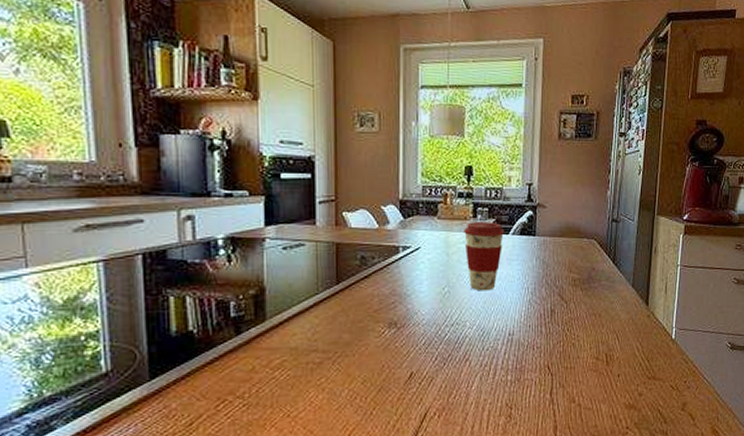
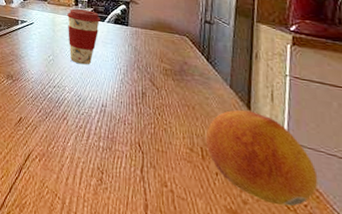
fruit: none [610,306,695,389] -> present [205,109,318,206]

